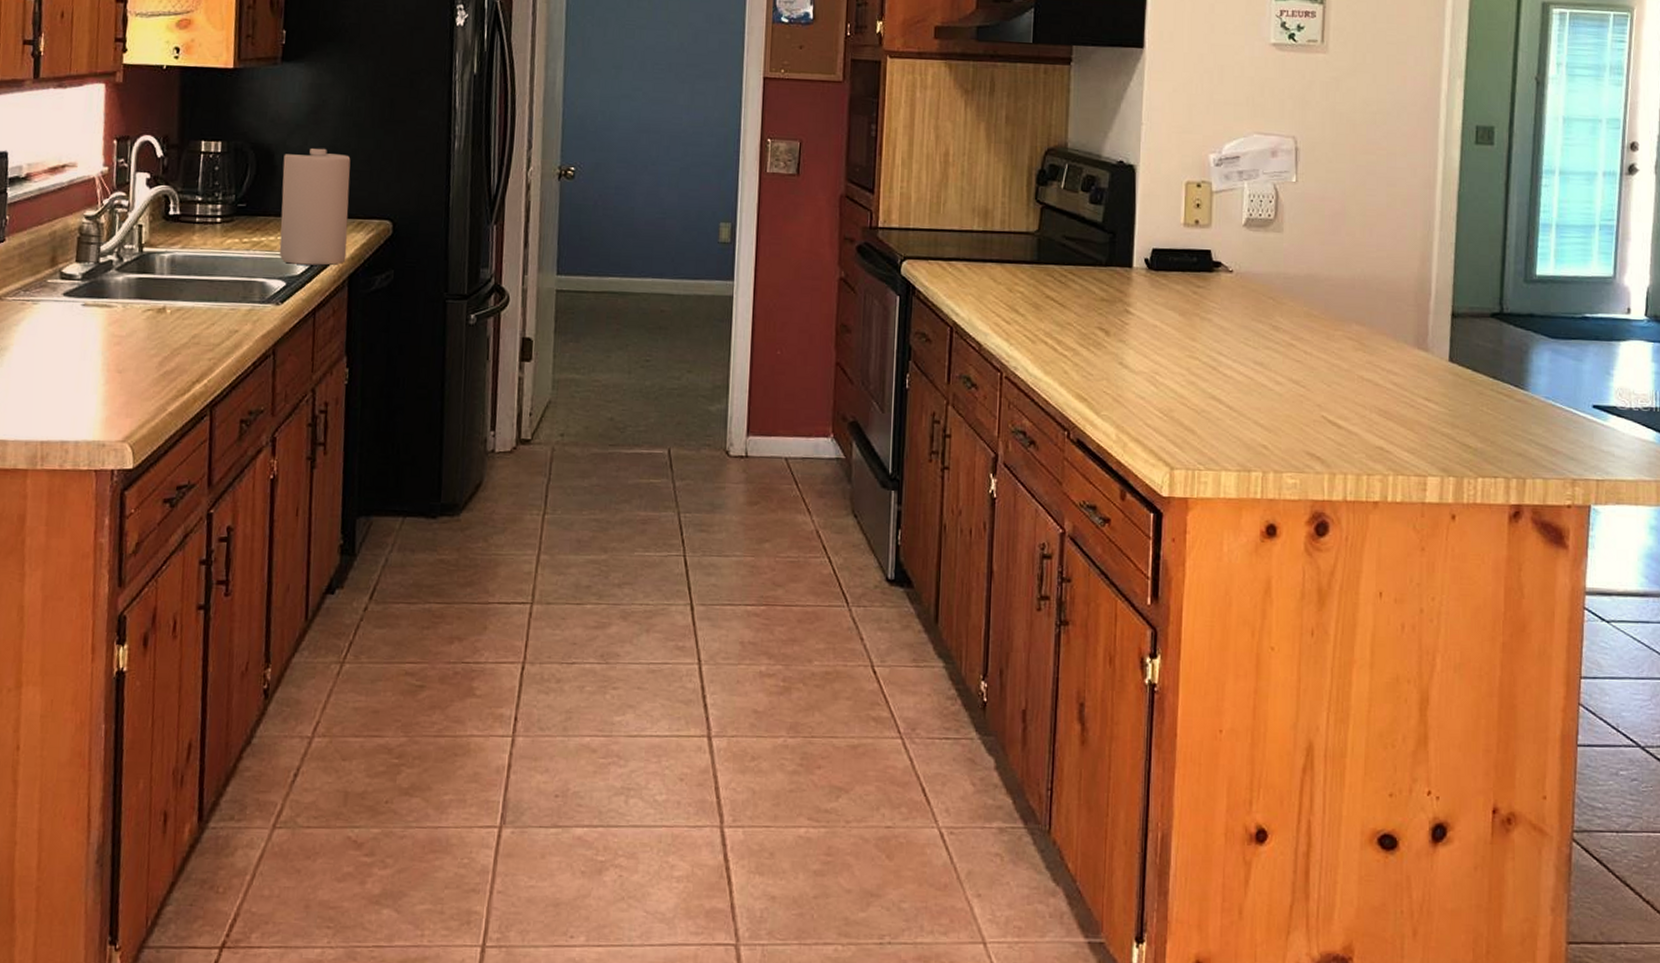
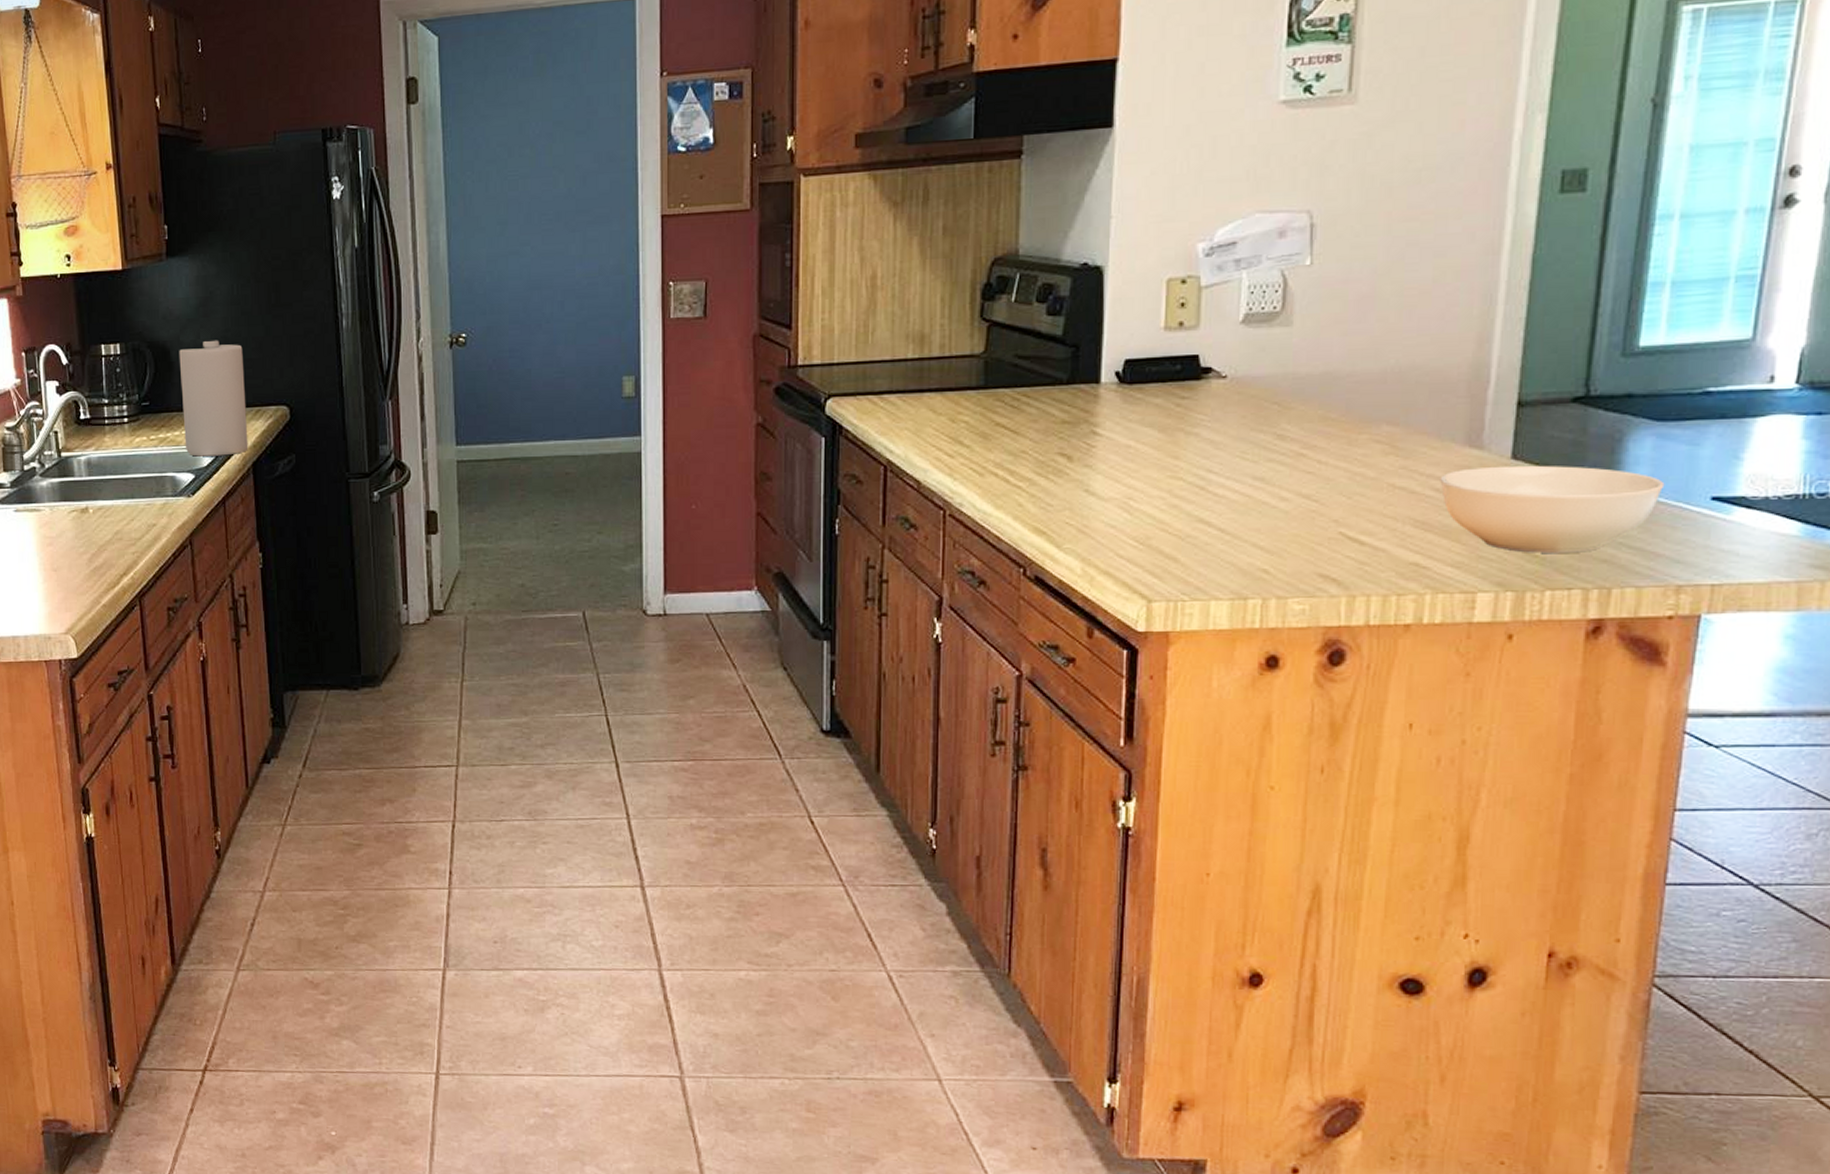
bowl: none [1397,366,1560,446] -> present [1440,465,1665,553]

